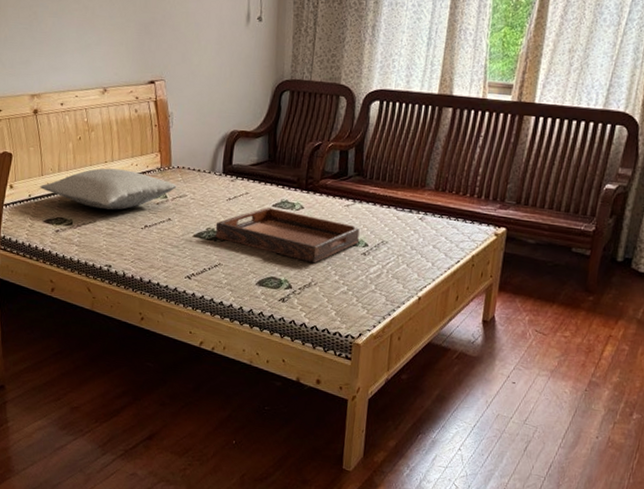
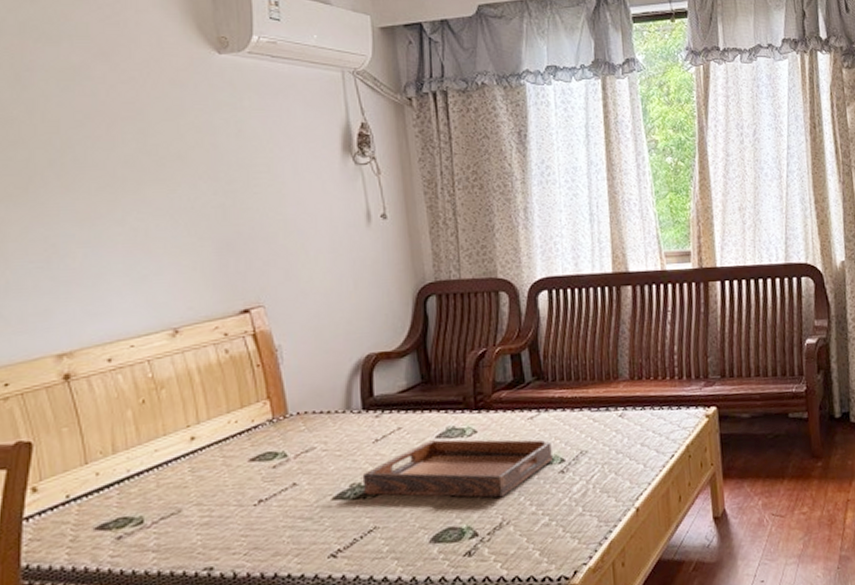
pillow: present [40,168,177,210] -> none [84,430,300,493]

